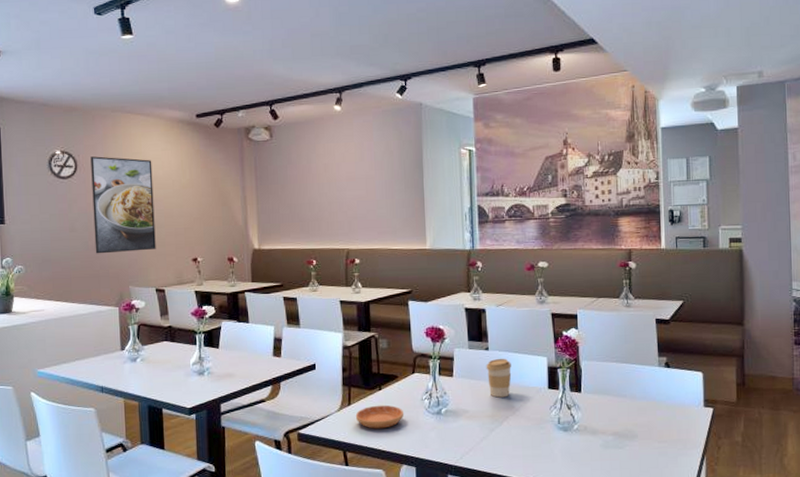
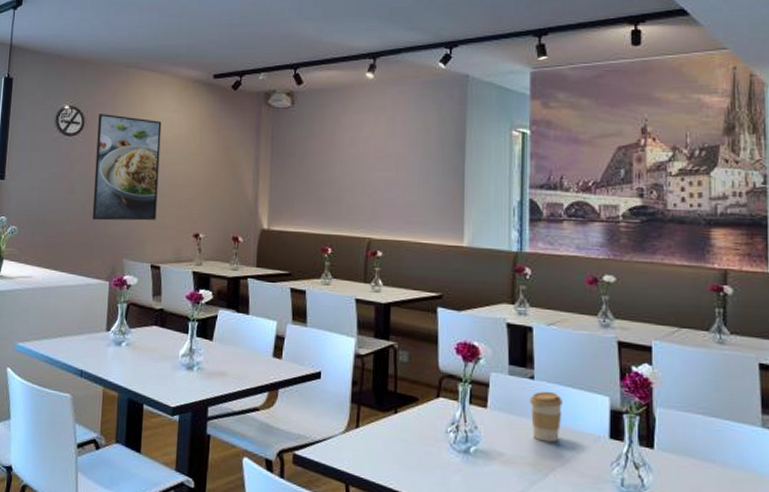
saucer: present [355,405,404,429] -> none [363,431,424,463]

